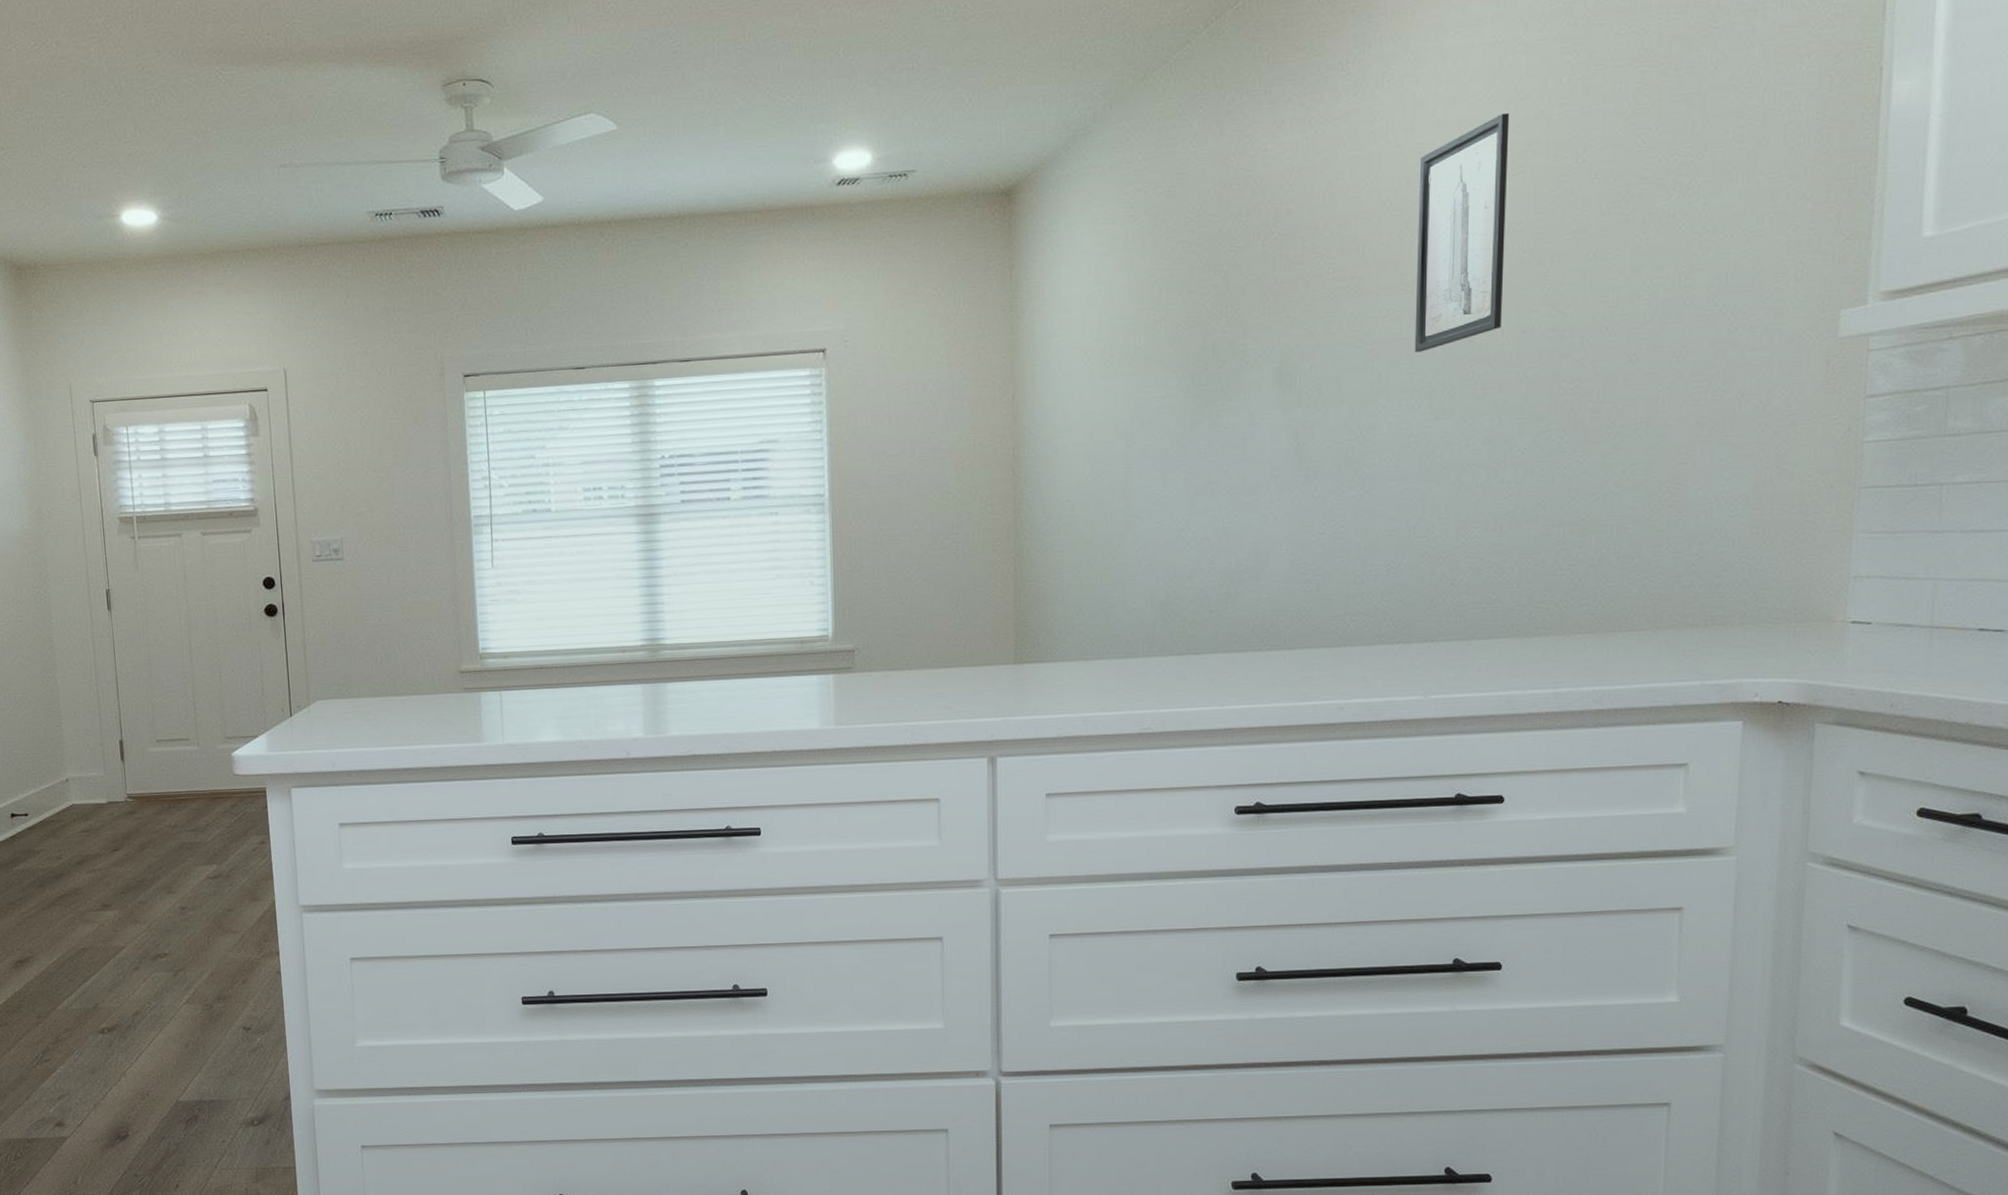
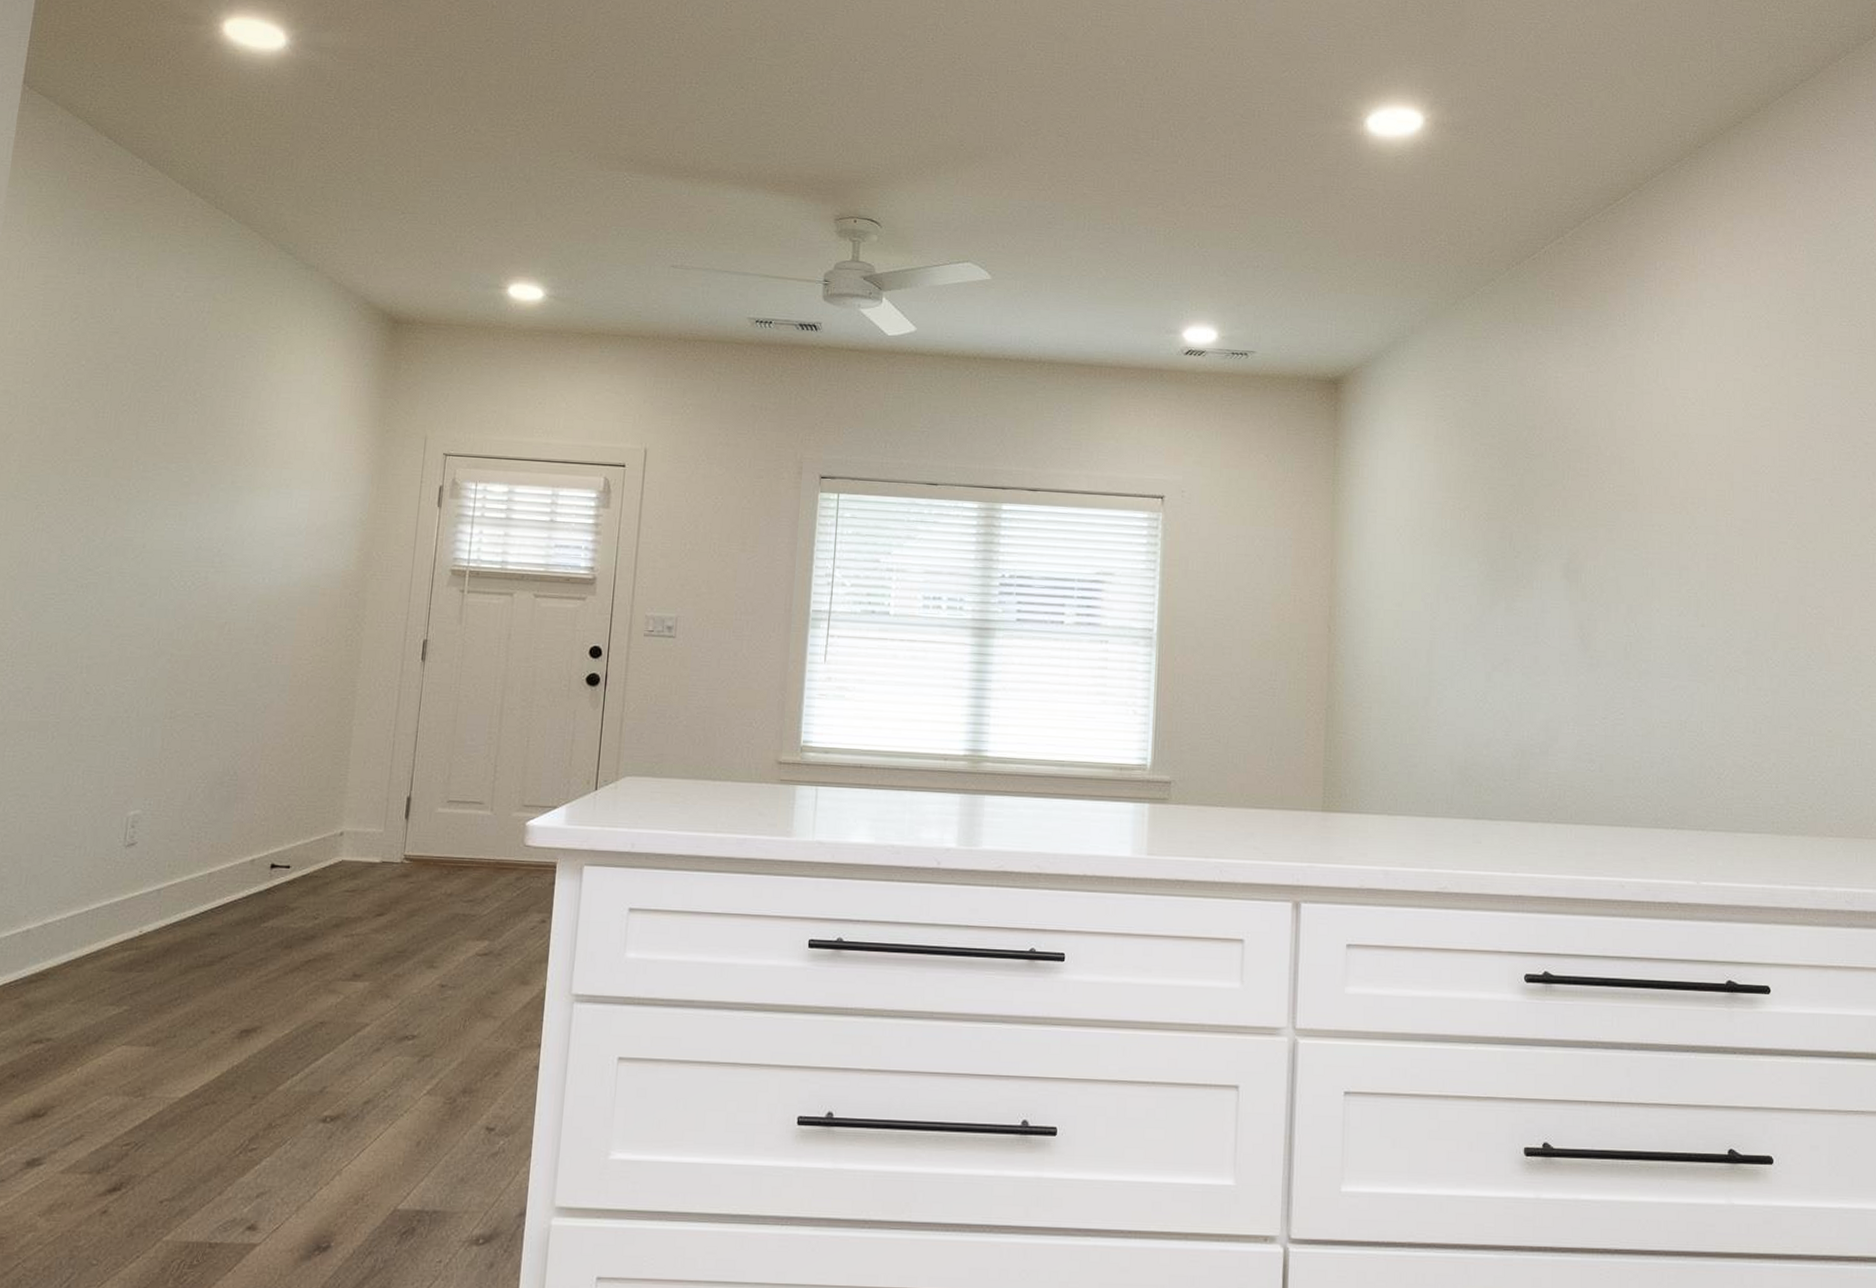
wall art: present [1414,112,1510,353] -> none [1683,374,1757,566]

